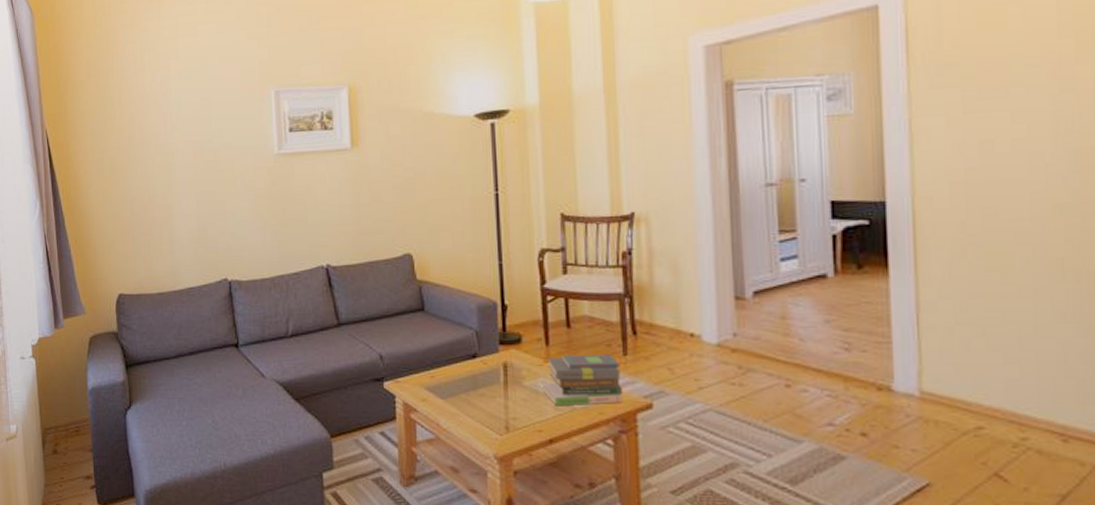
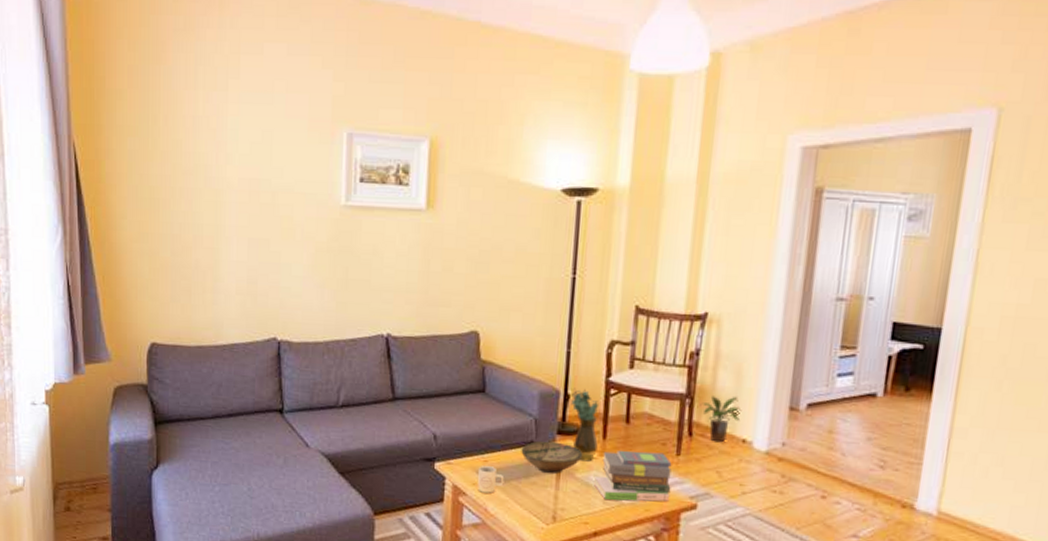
mug: none [425,382,453,408] -> present [477,466,505,493]
bowl: none [466,352,528,383] -> present [521,441,583,474]
vase: none [509,298,542,369] -> present [571,387,598,462]
potted plant: none [640,292,685,339] -> present [700,396,742,443]

